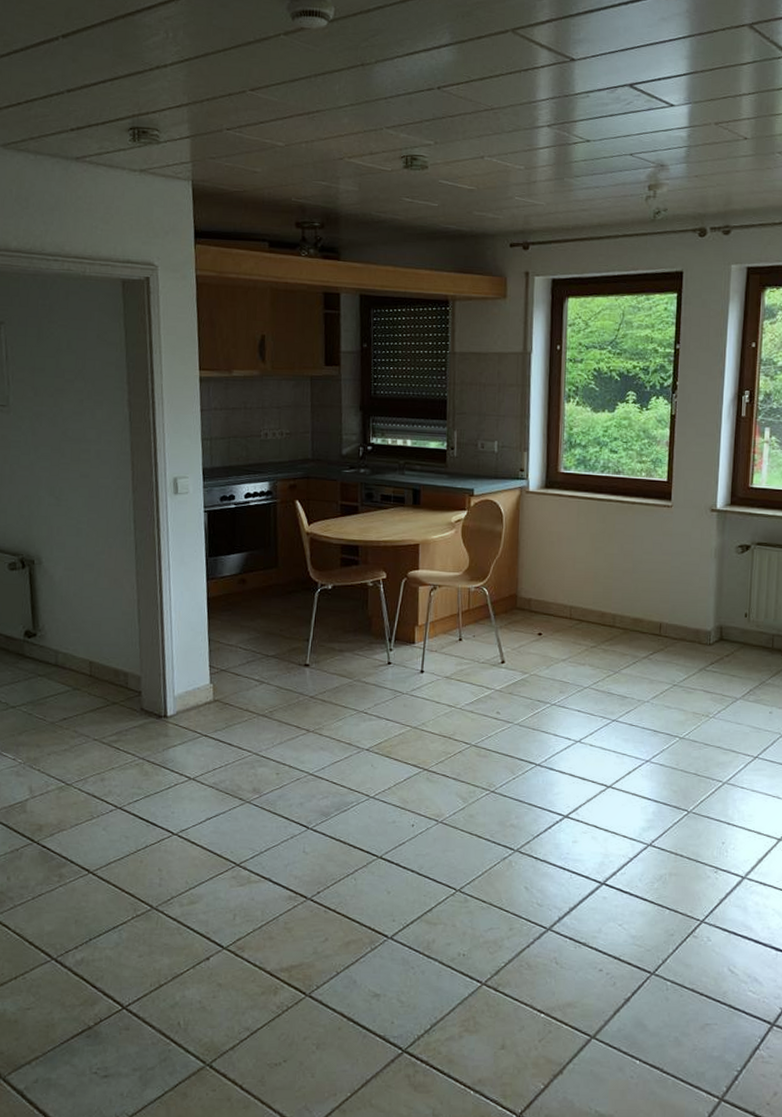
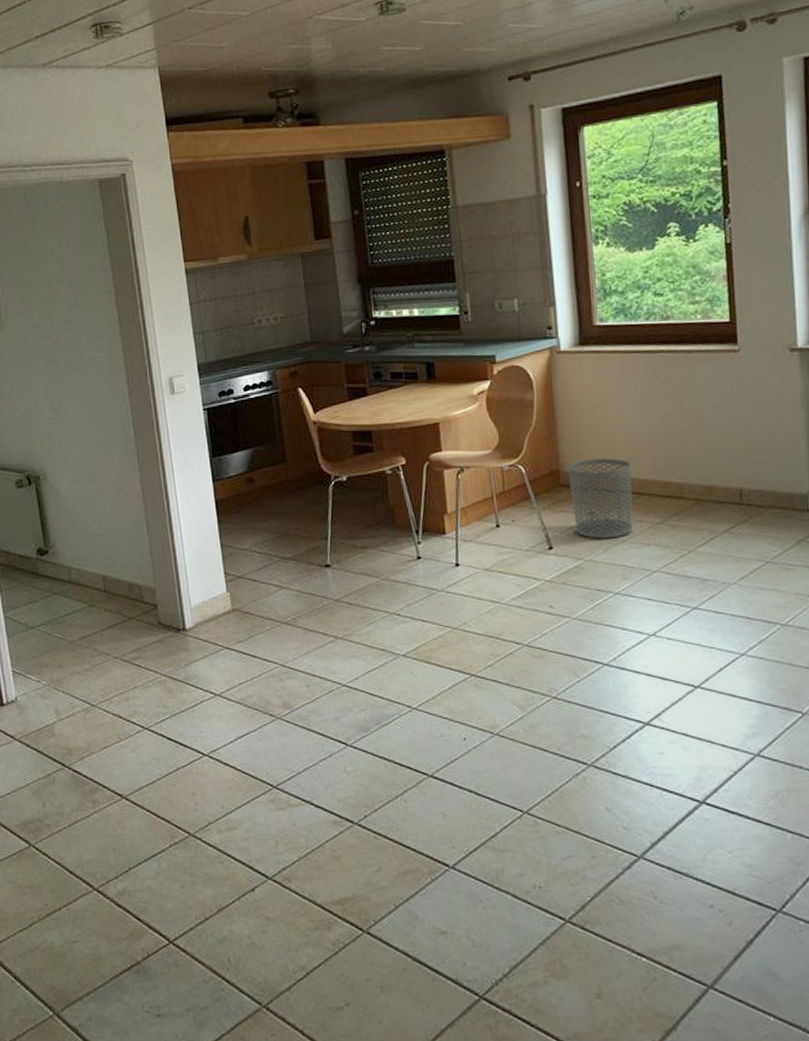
waste bin: none [524,587,576,657] -> present [567,458,633,539]

